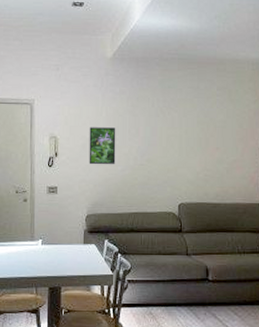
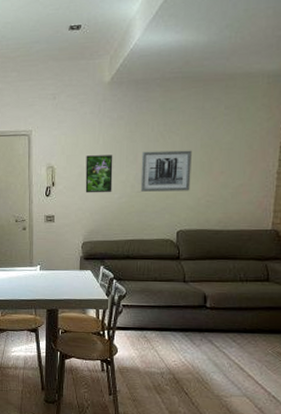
wall art: none [143,125,190,165] -> present [140,150,192,192]

